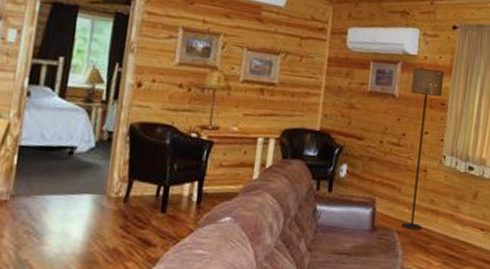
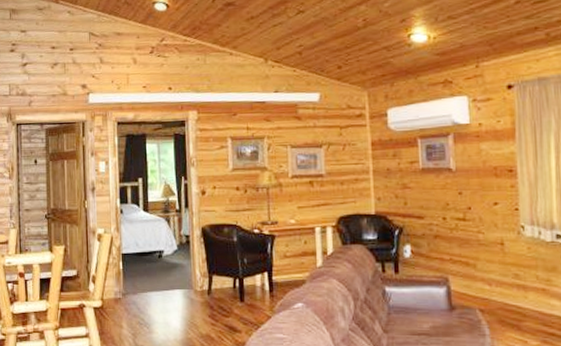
floor lamp: present [401,68,444,230] -> none [467,136,510,307]

